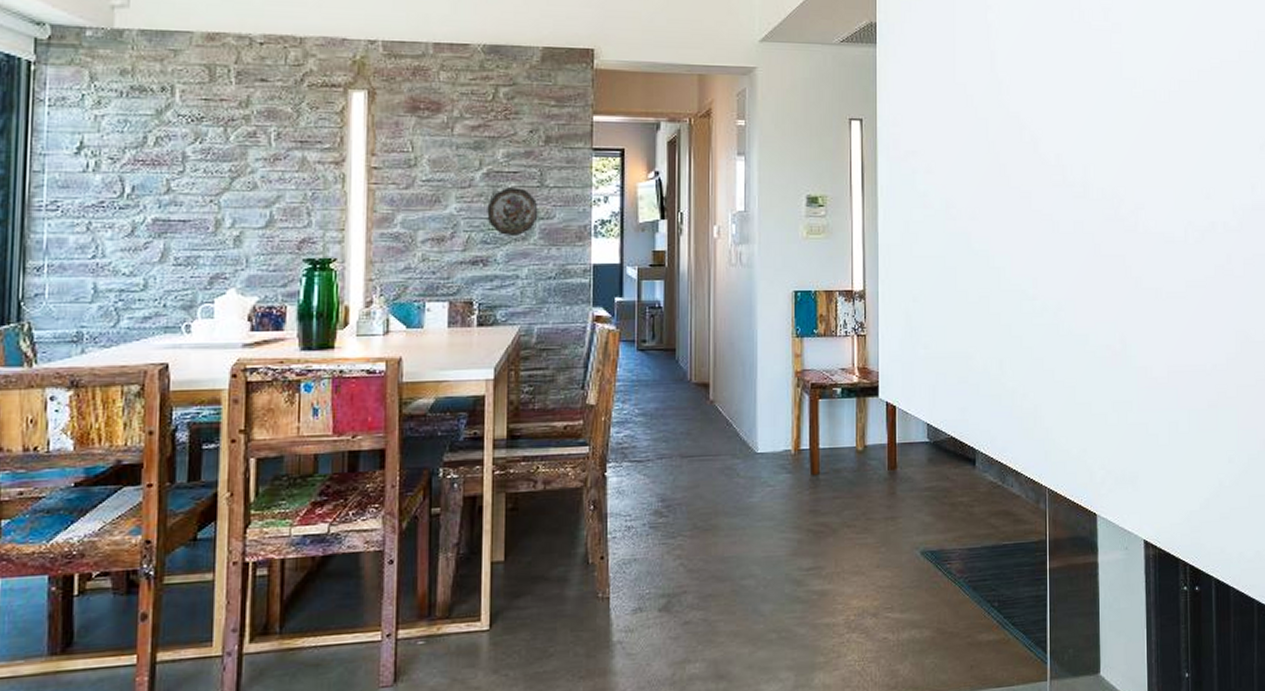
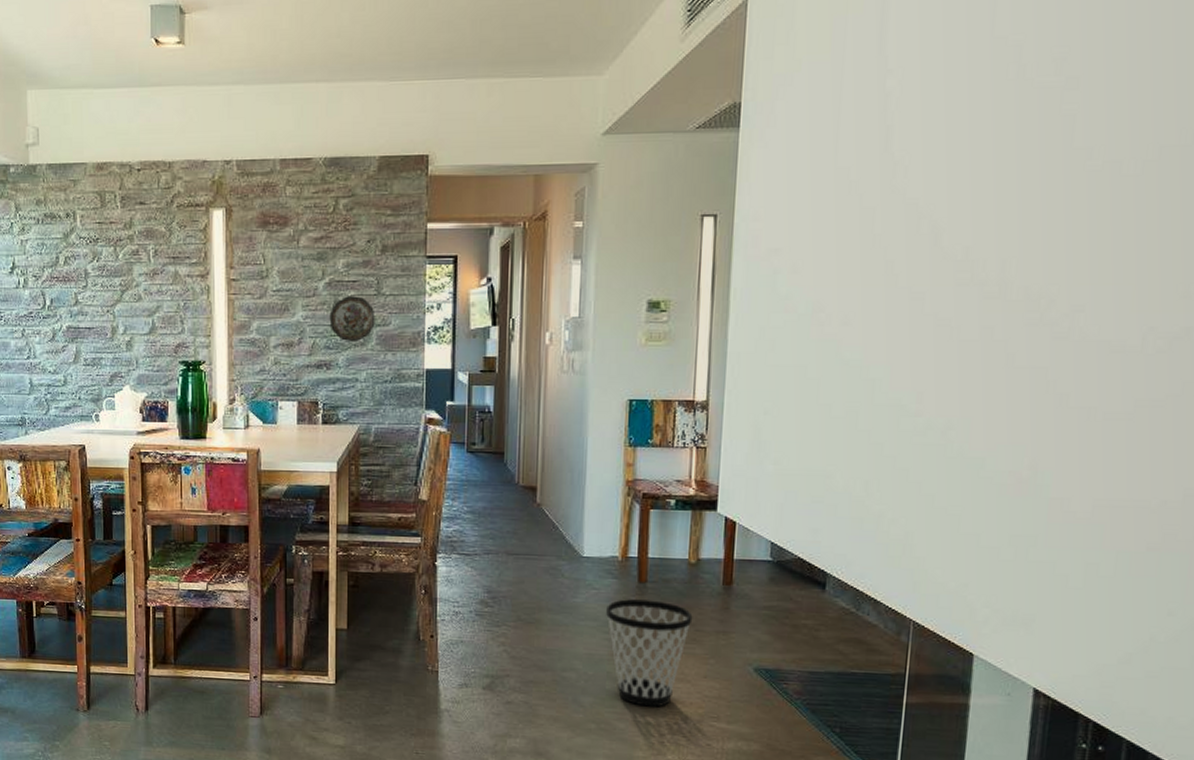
wastebasket: none [782,492,863,607] -> present [606,599,693,707]

